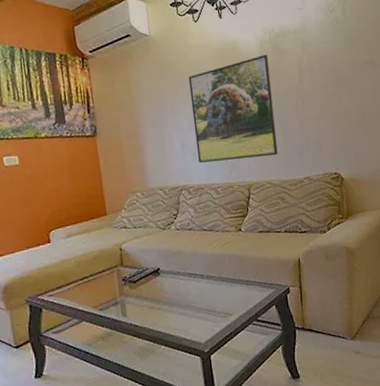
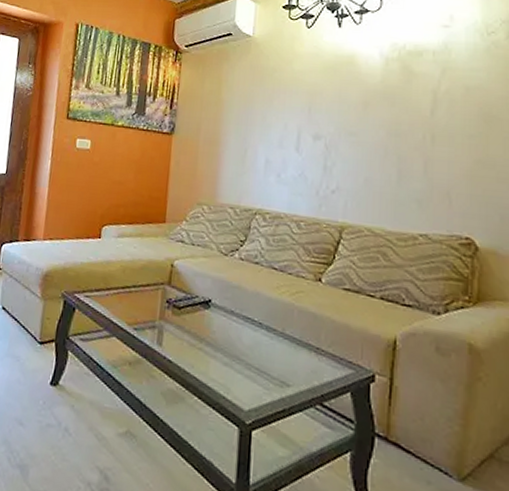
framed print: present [188,54,278,163] -> none [282,73,393,197]

